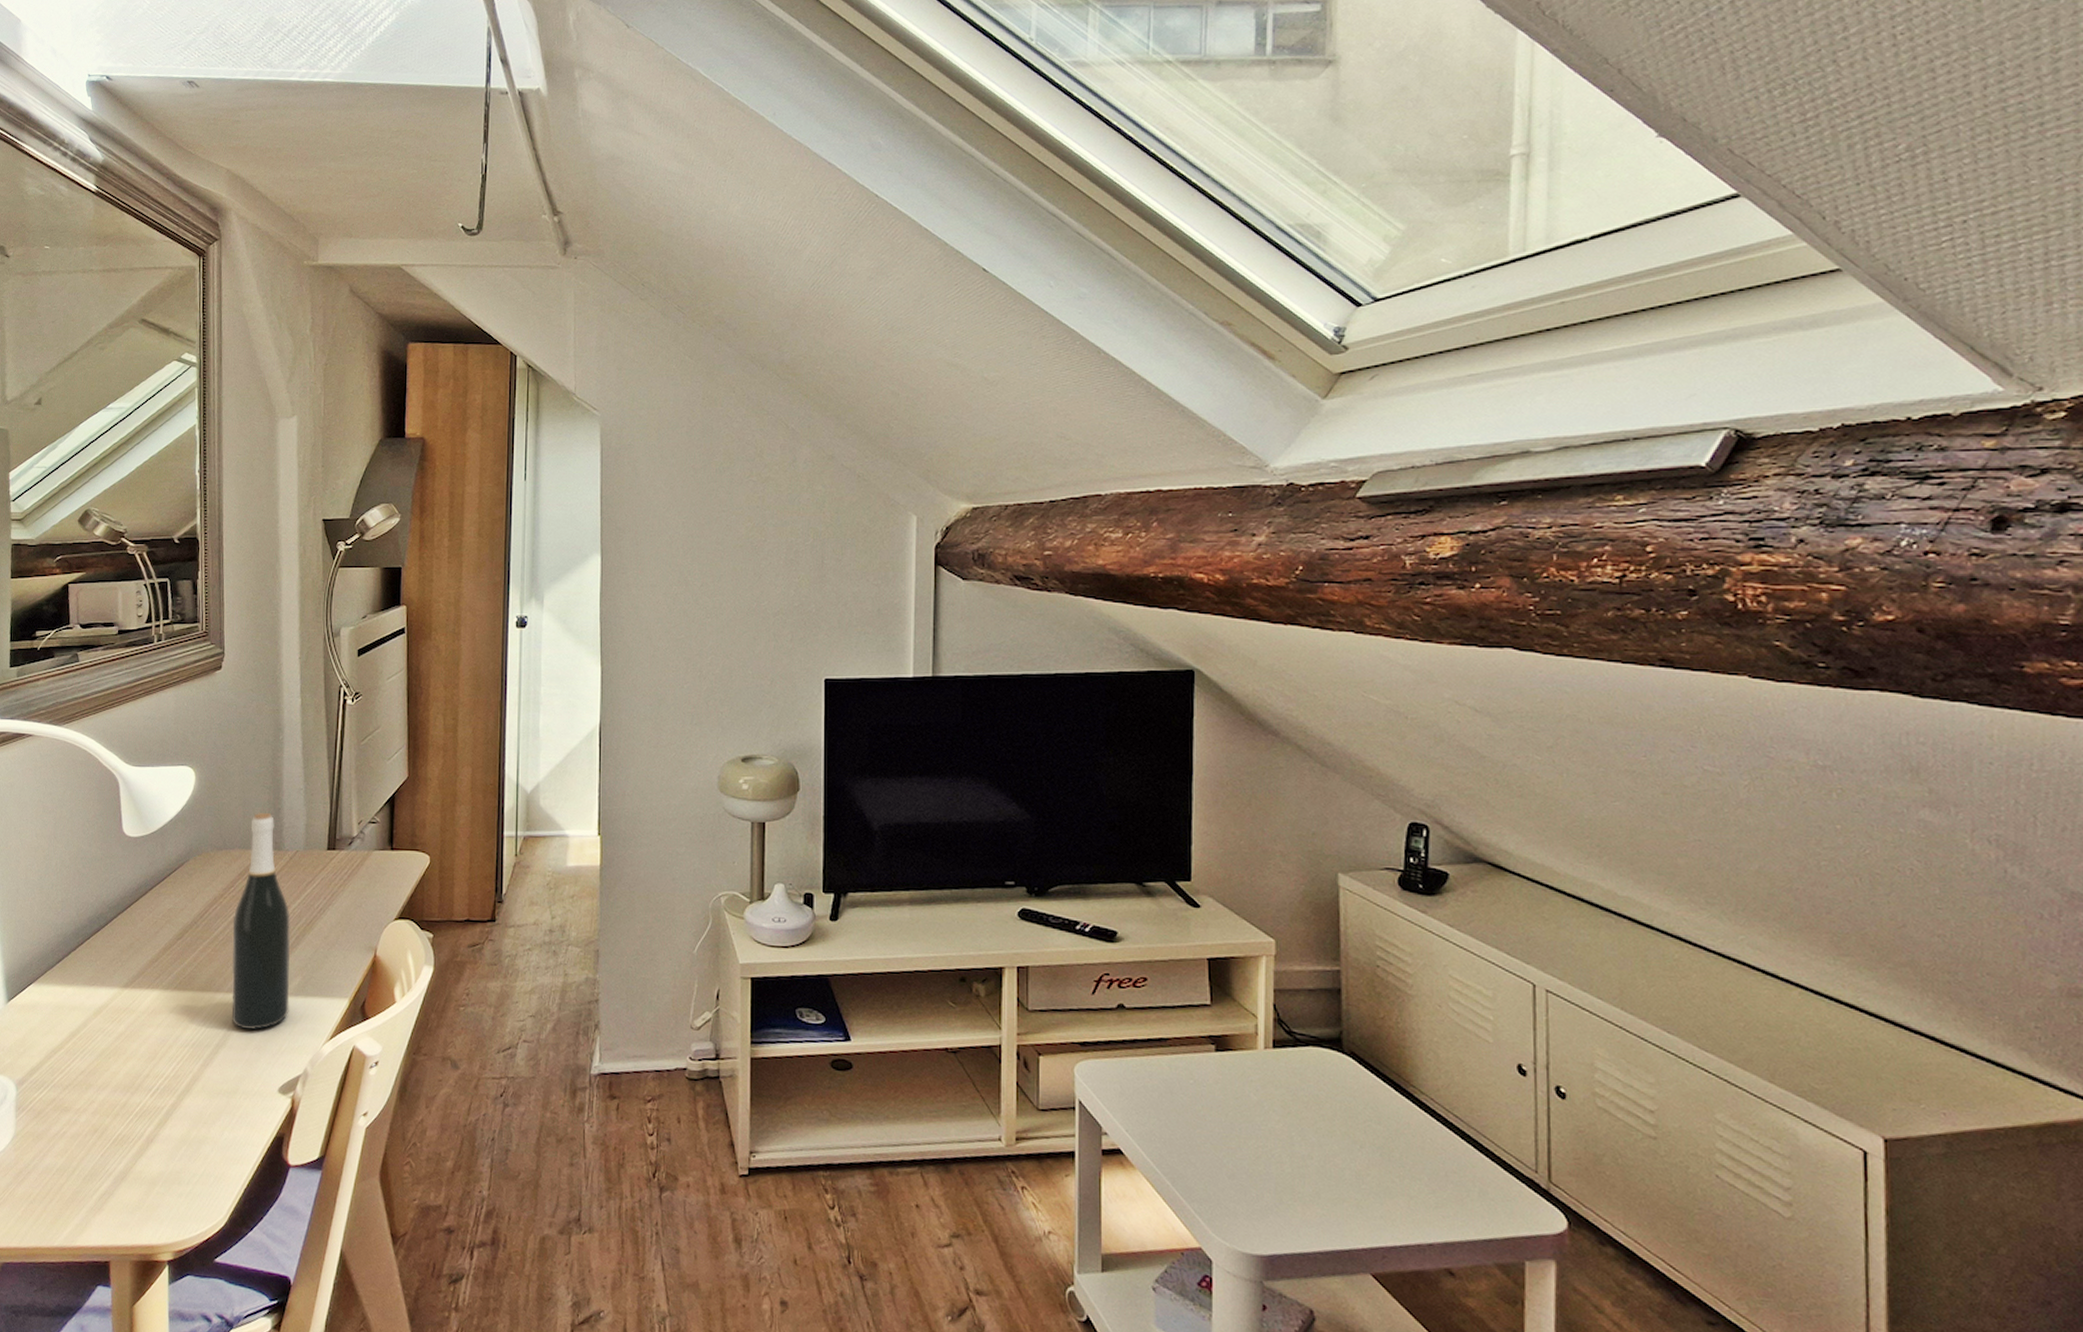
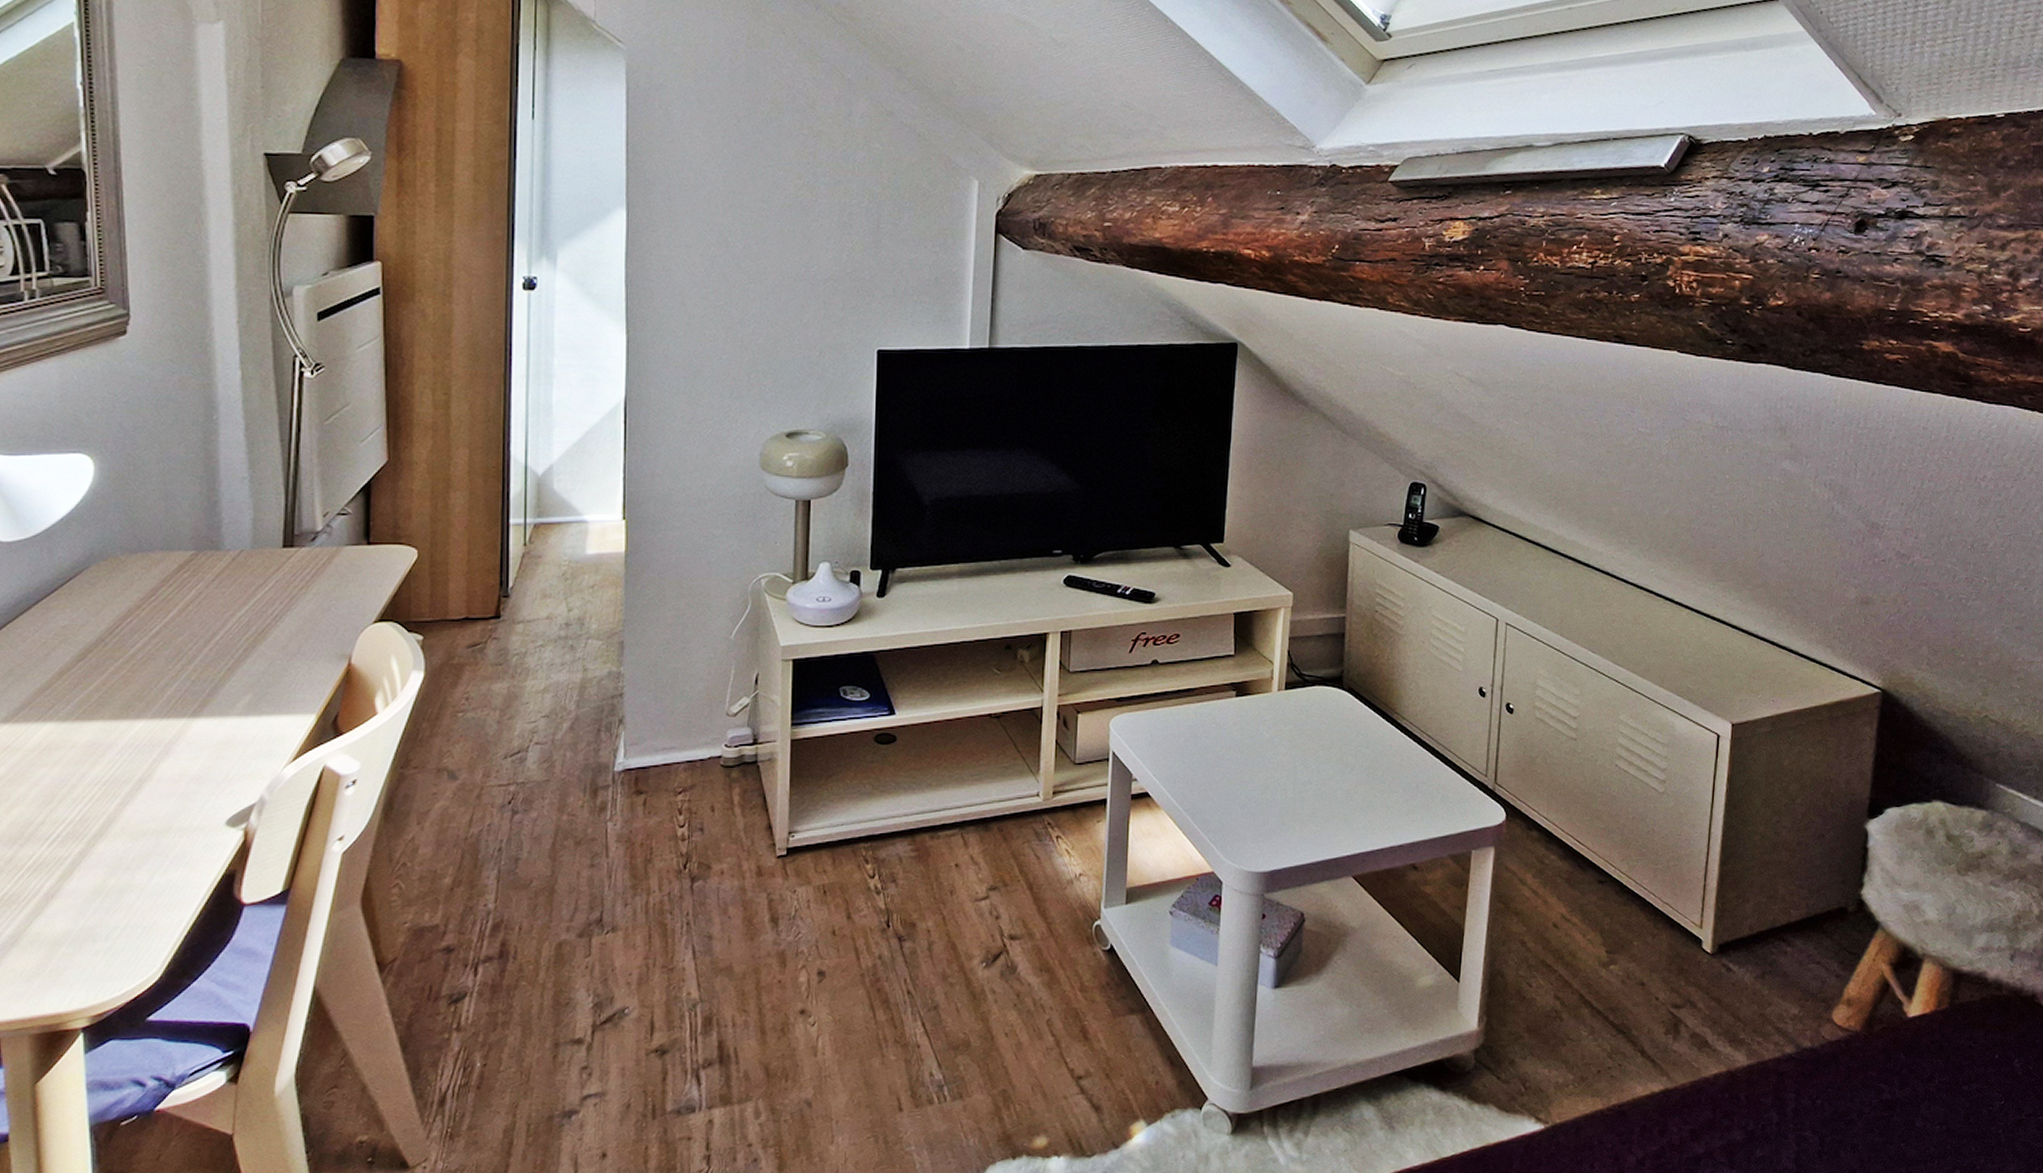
wine bottle: present [231,812,291,1030] -> none [155,506,238,758]

